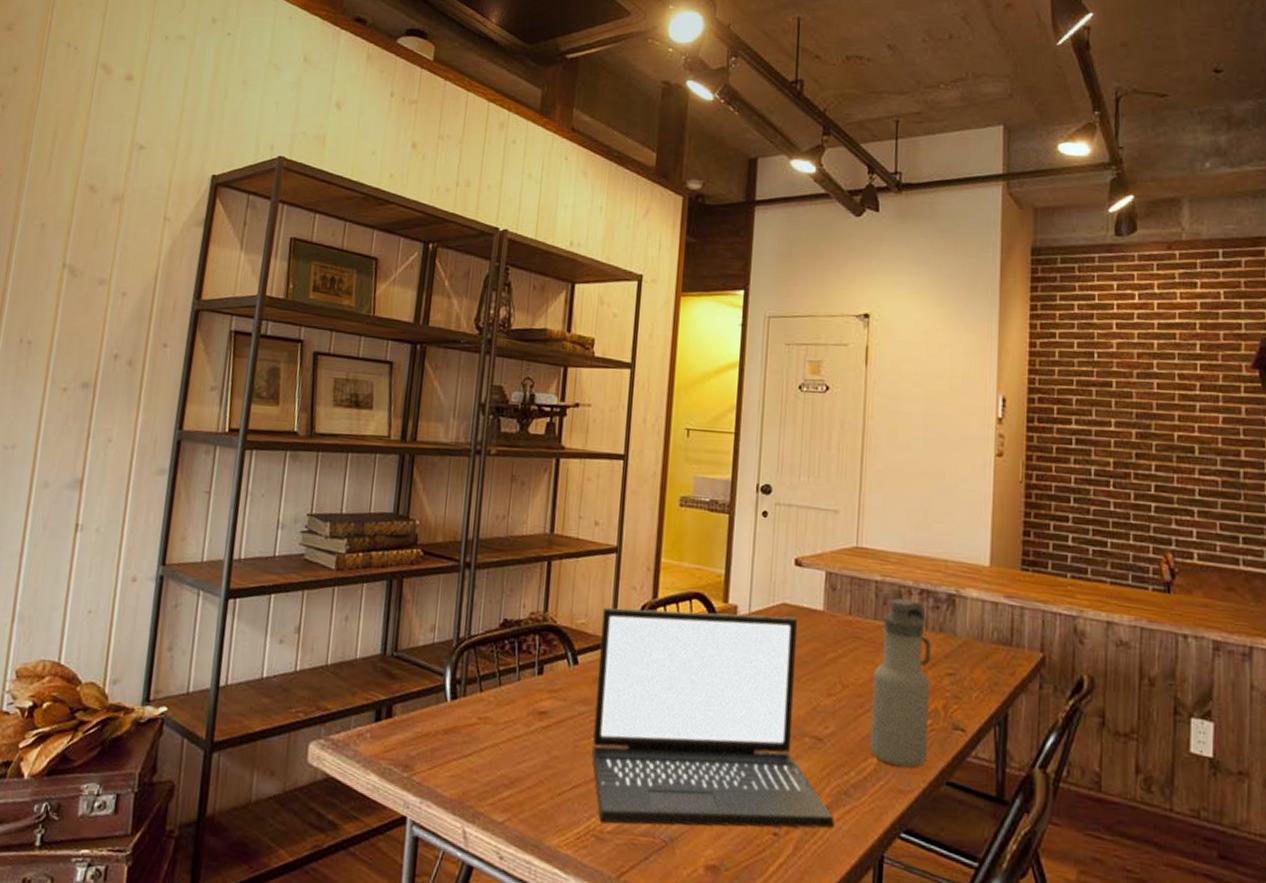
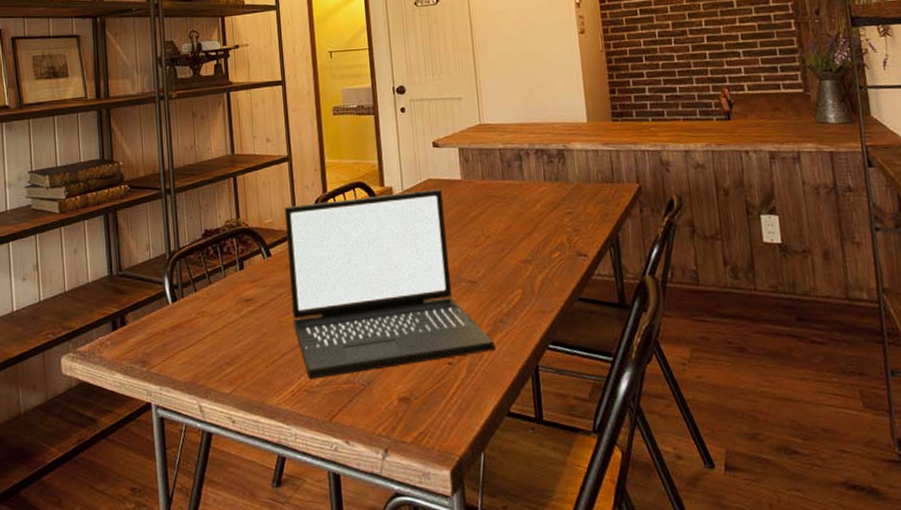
water bottle: present [870,597,931,768] -> none [508,159,560,293]

